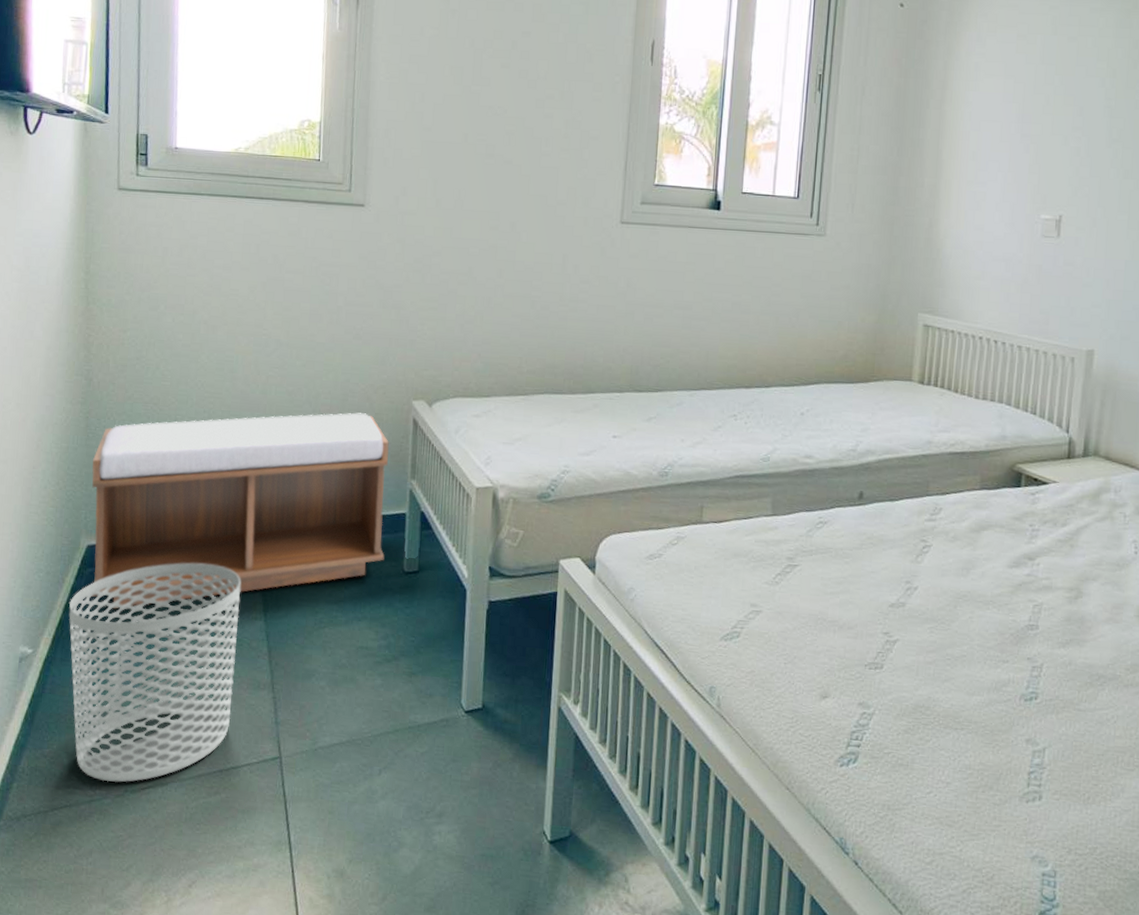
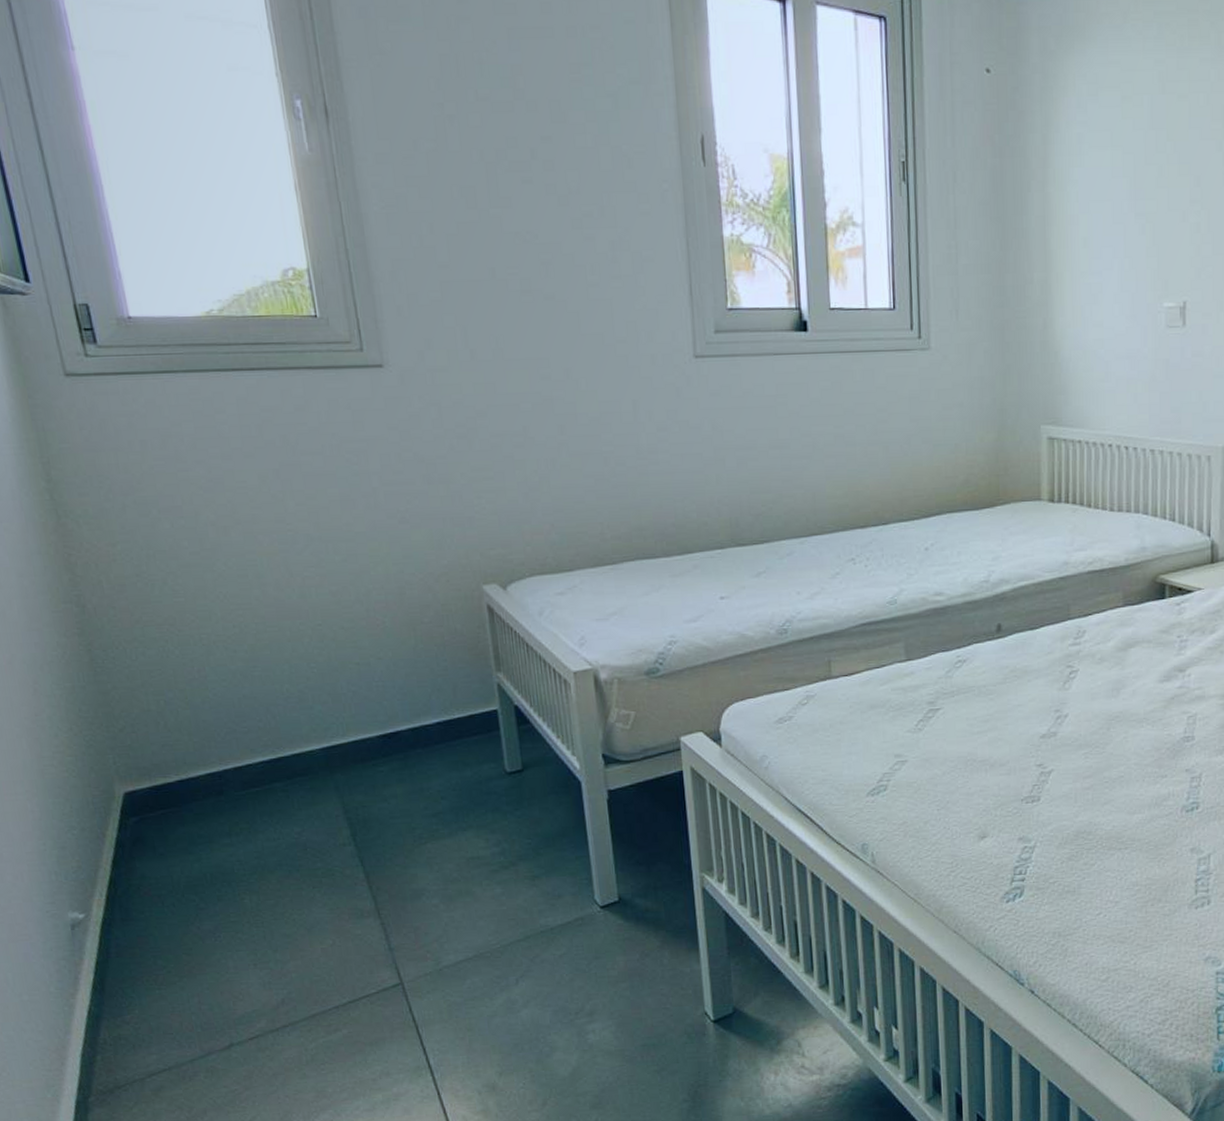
waste bin: present [69,563,241,783] -> none [117,794,337,1038]
bench: present [91,412,389,609] -> none [107,606,481,858]

